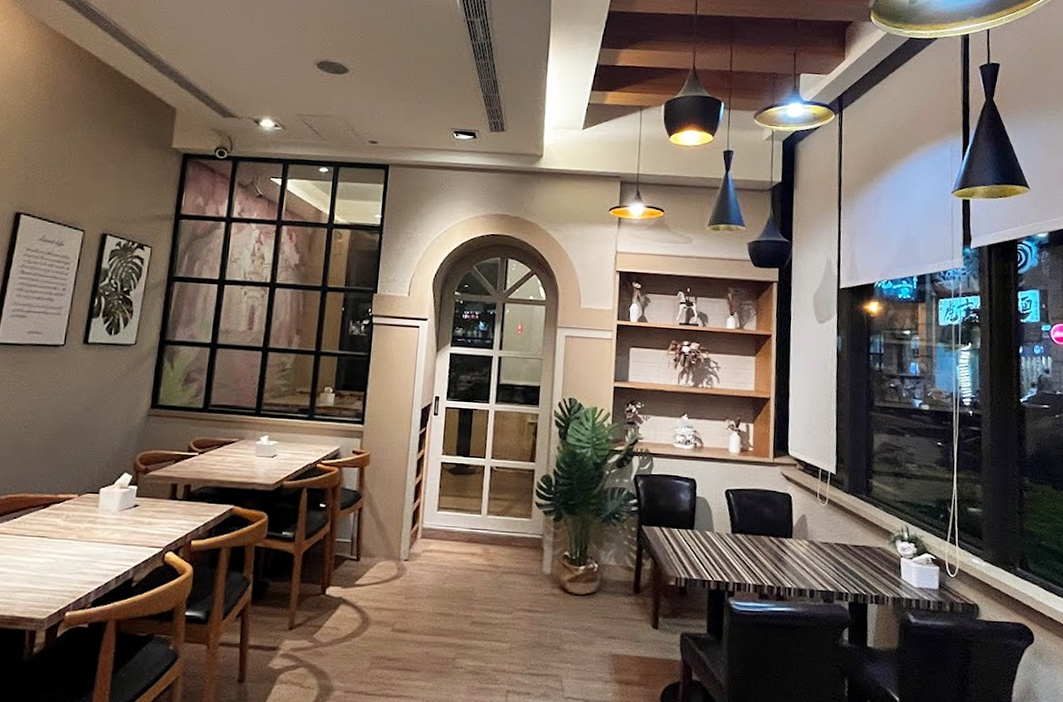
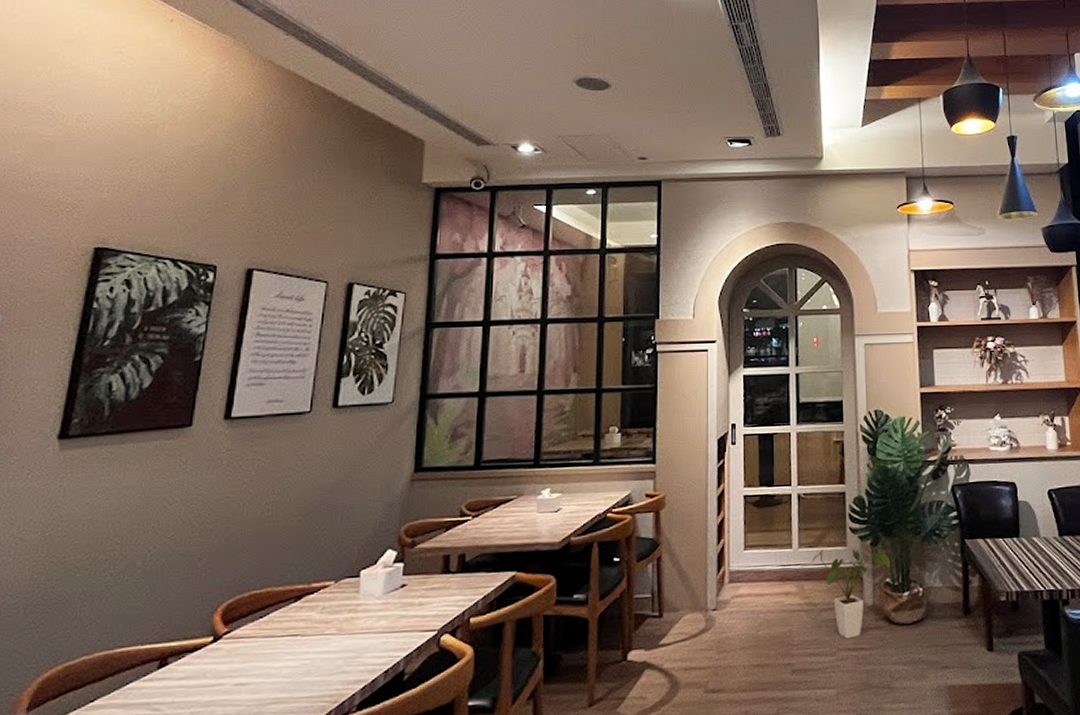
house plant: none [499,519,570,601] -> present [813,549,890,639]

